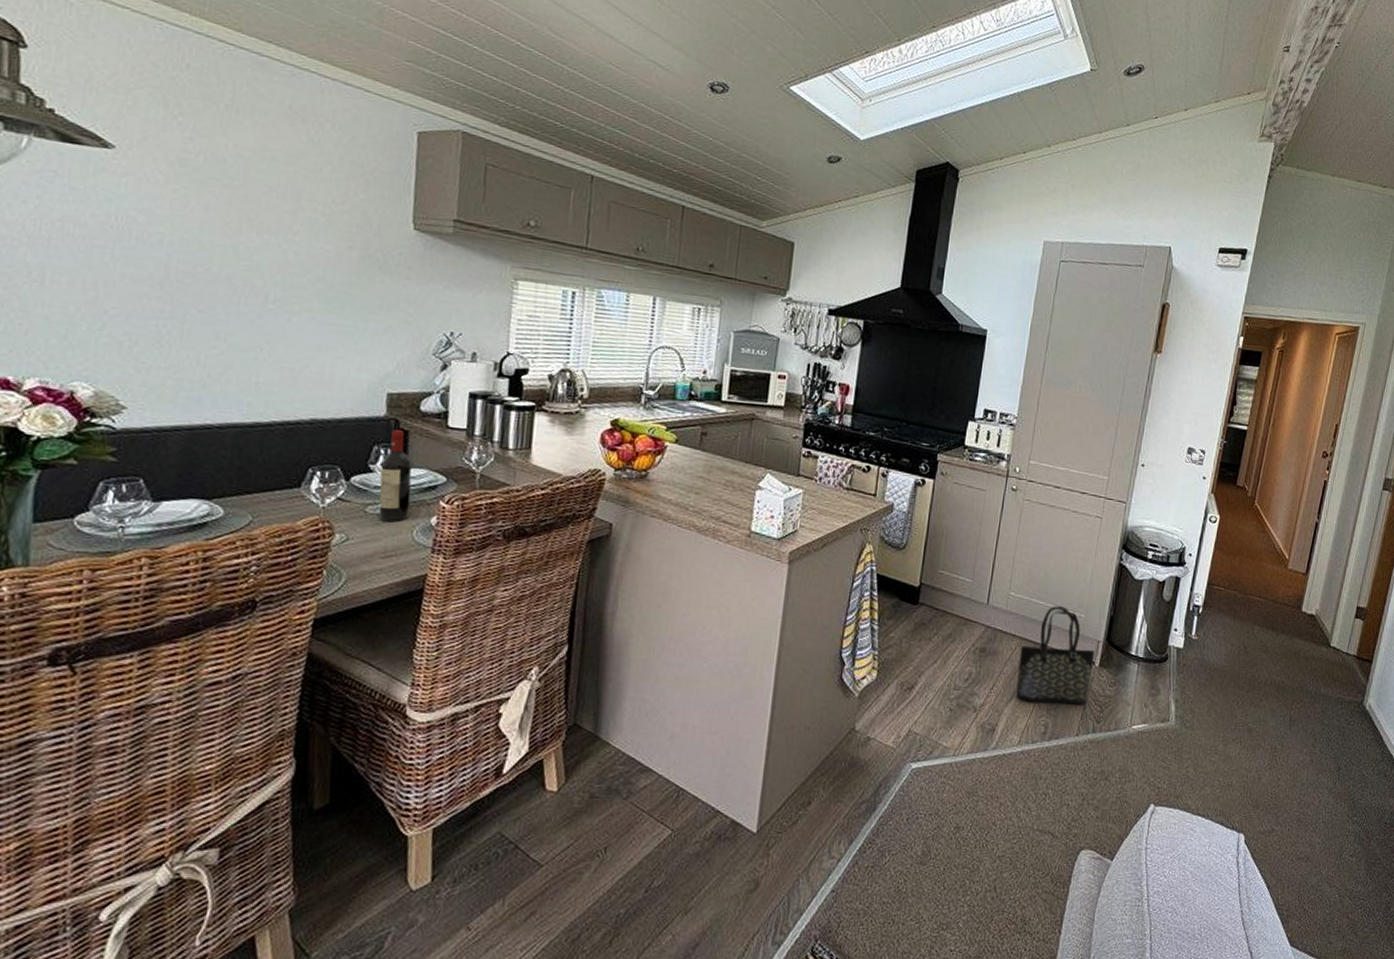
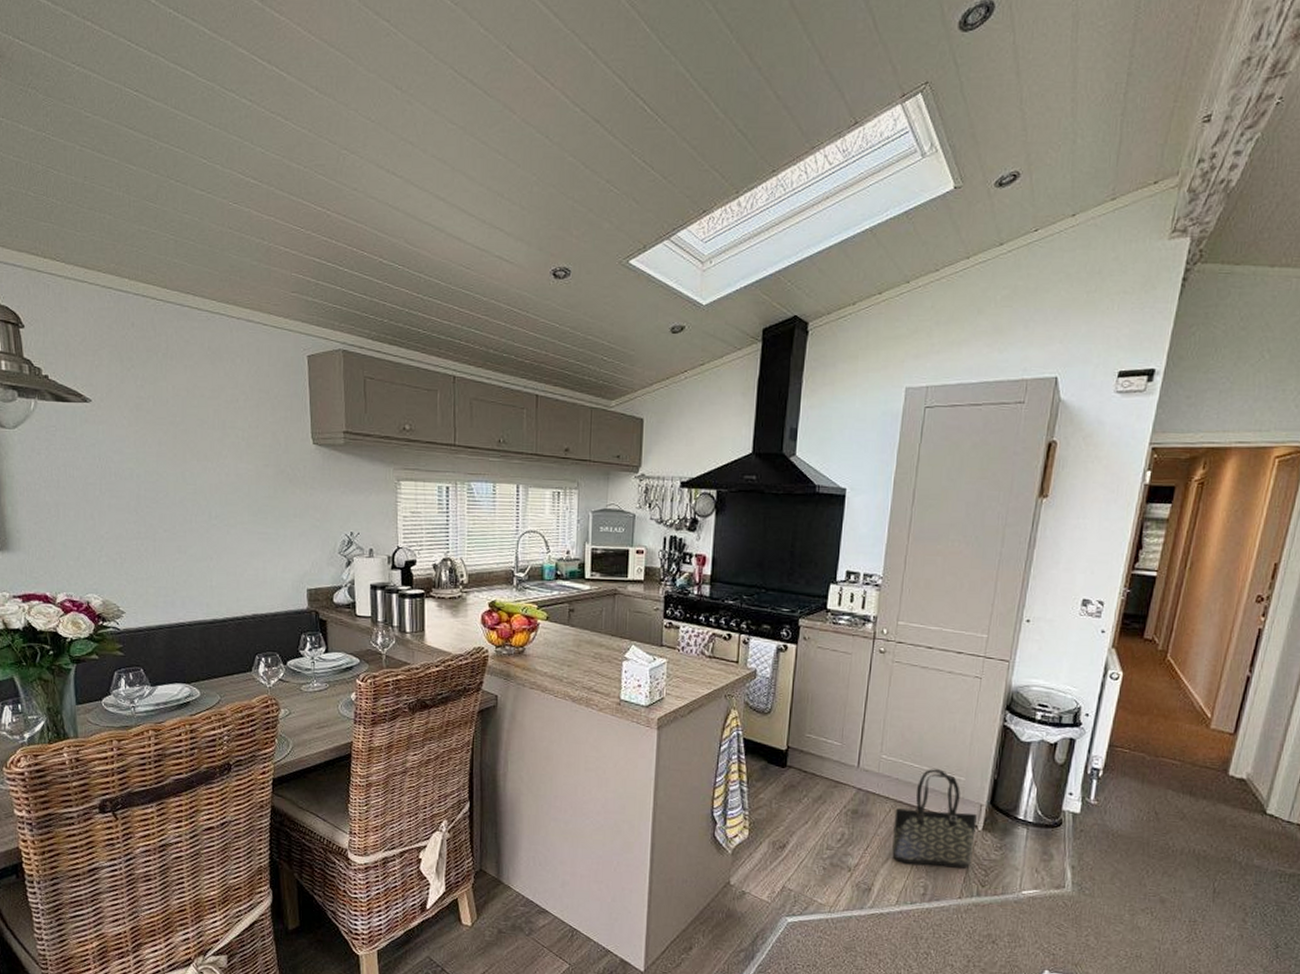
wine bottle: present [378,430,412,523] -> none [308,620,335,699]

